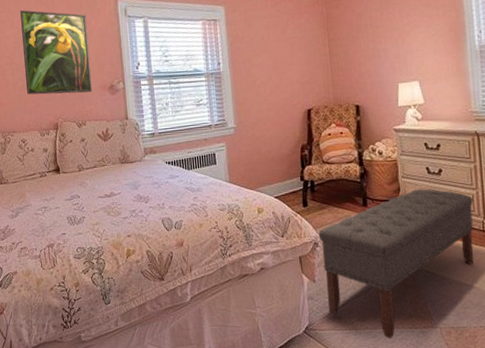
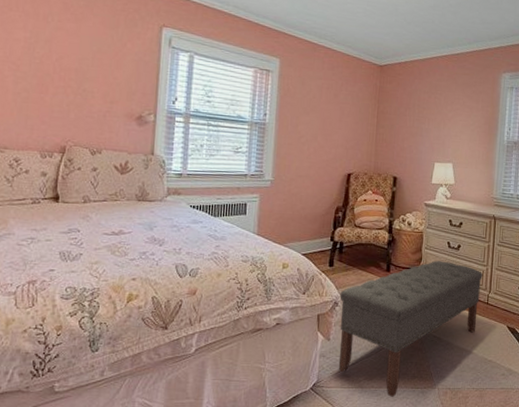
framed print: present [20,10,92,95] -> none [31,13,123,120]

